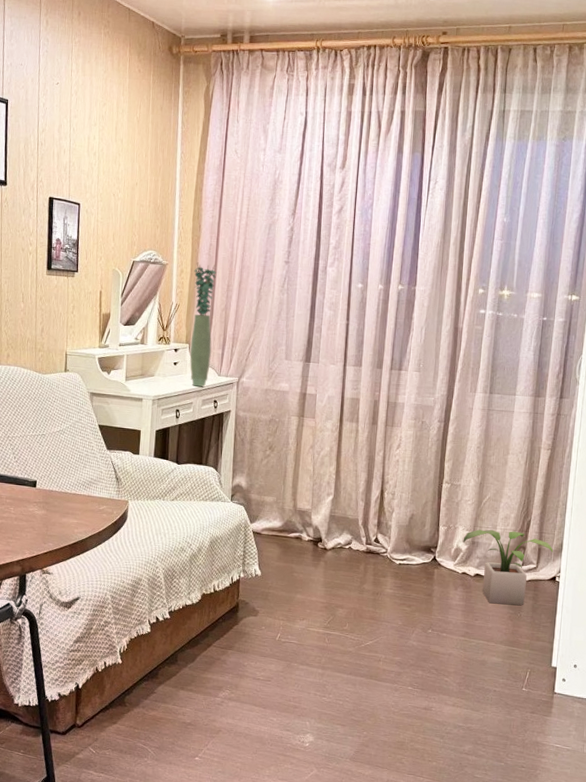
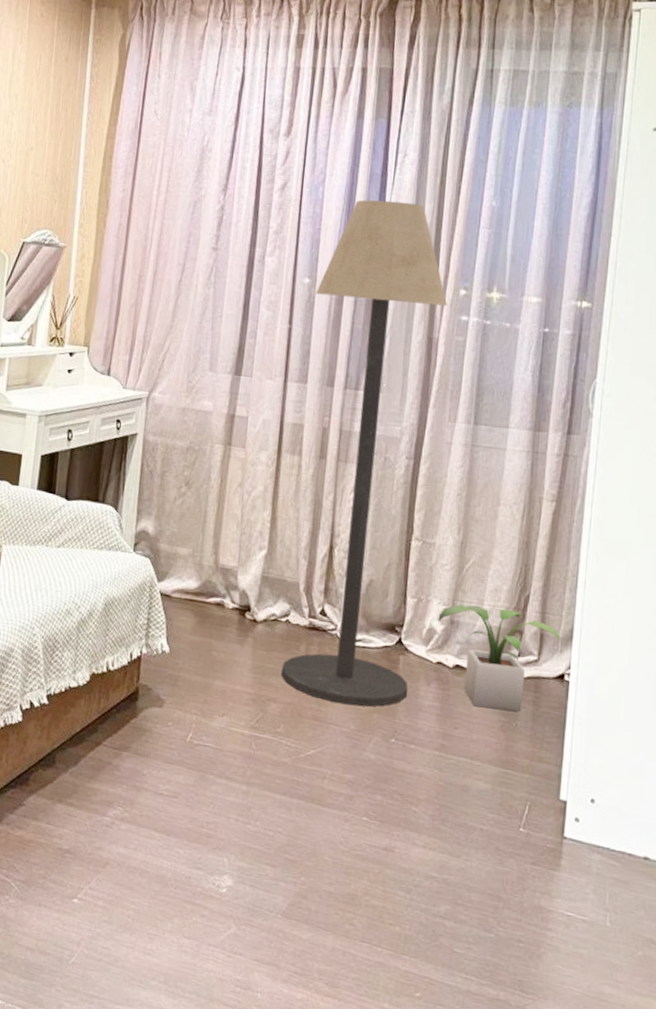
vase: present [190,262,216,387] -> none [88,246,126,402]
floor lamp: none [346,219,470,608] -> present [282,200,448,707]

